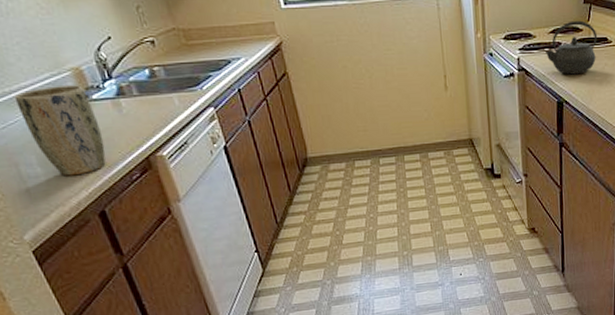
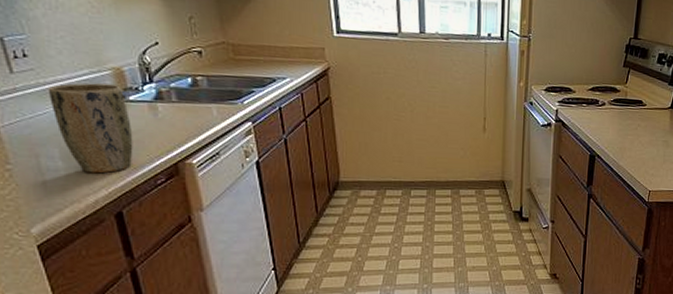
kettle: present [544,20,598,75] -> none [582,81,634,132]

